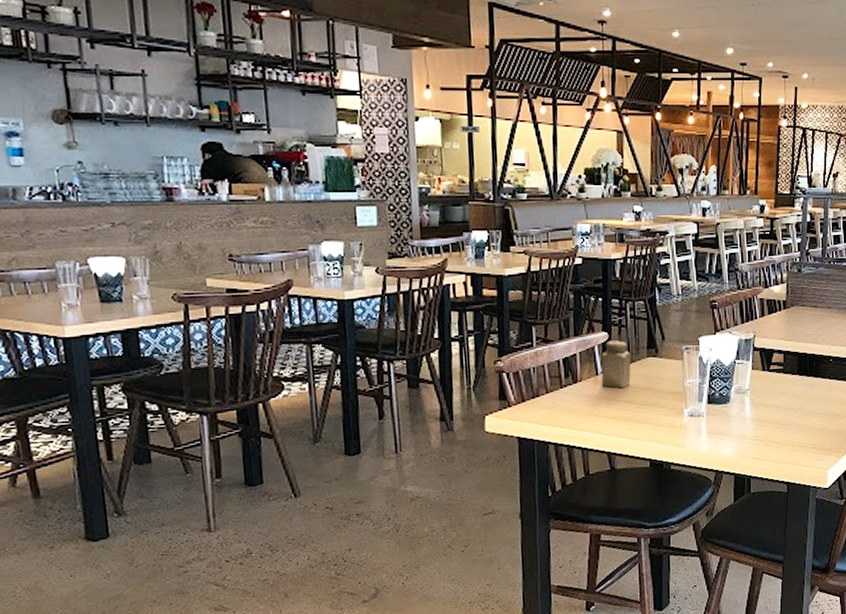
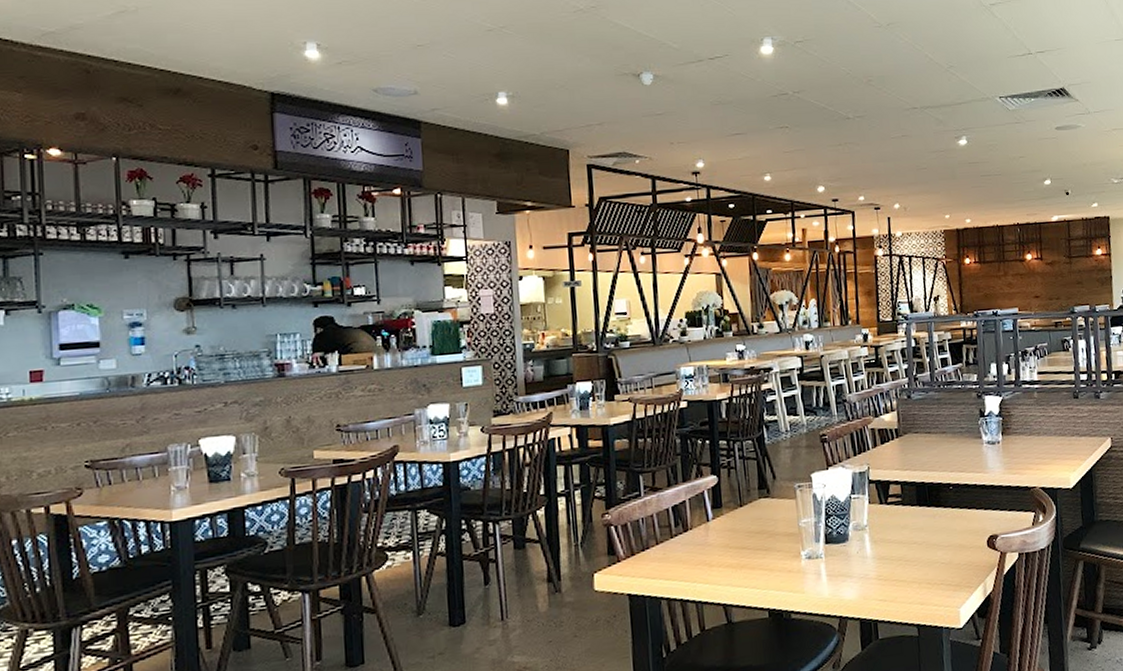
salt shaker: present [601,340,632,389] -> none [711,483,743,534]

